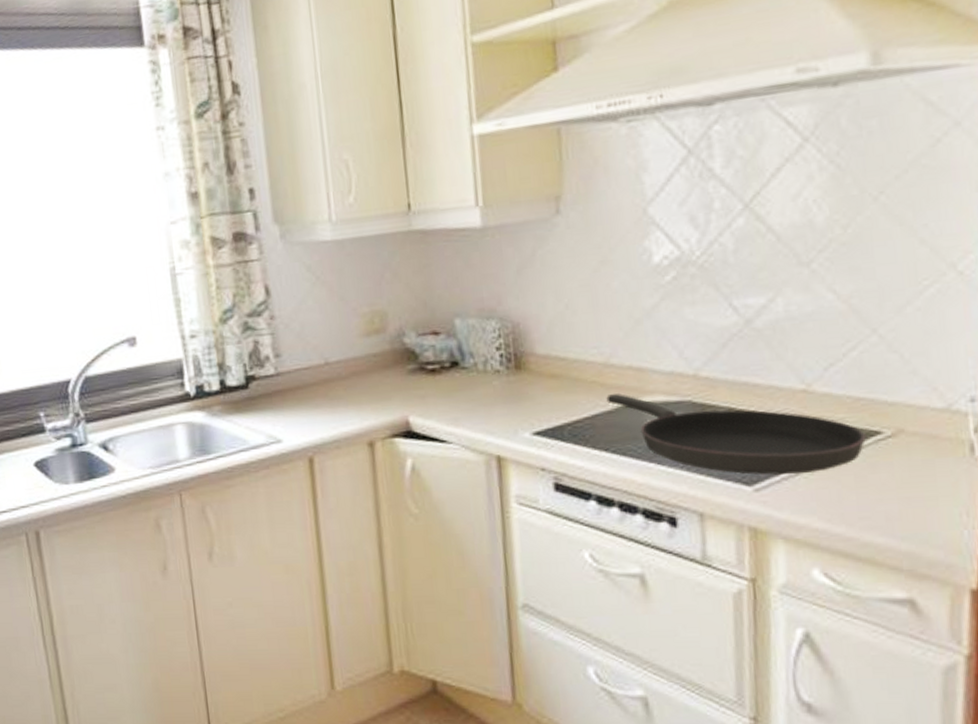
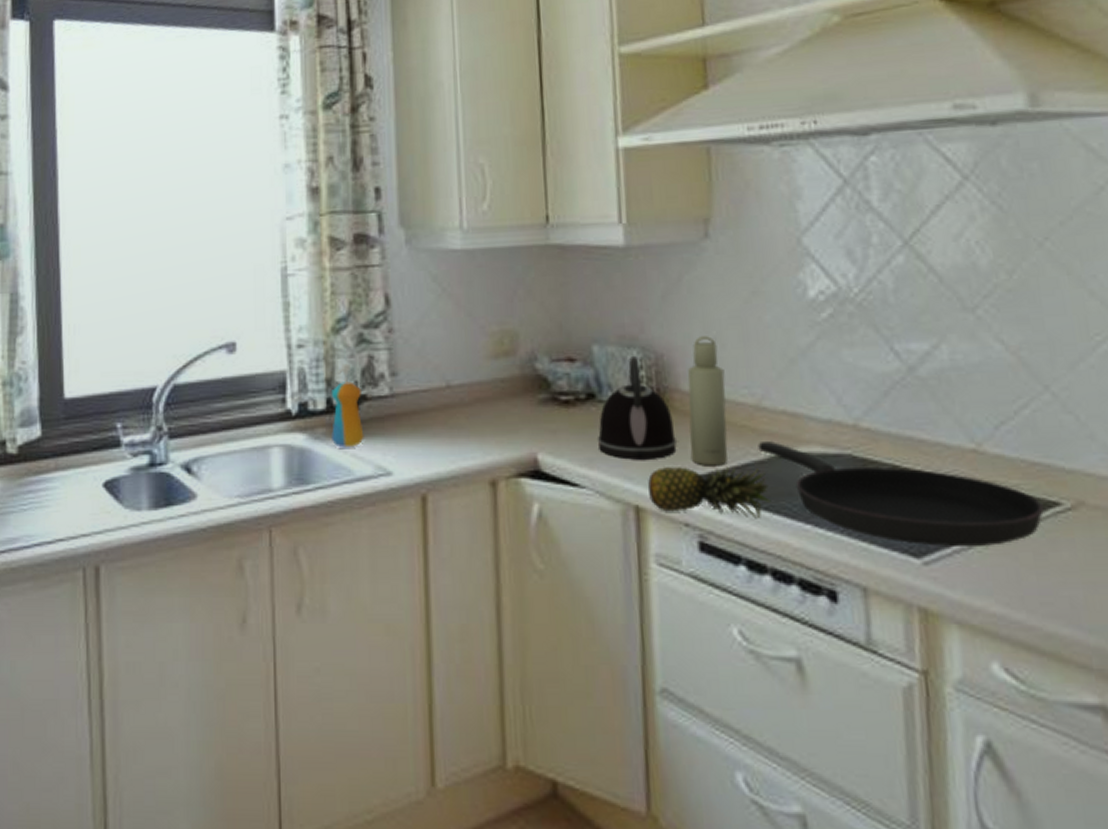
soap dispenser: none [224,349,256,422] -> present [332,363,364,448]
kettle: none [461,325,534,417] -> present [597,355,678,460]
fruit: none [508,418,619,461] -> present [648,467,772,519]
bottle: none [542,304,579,419] -> present [687,336,728,466]

